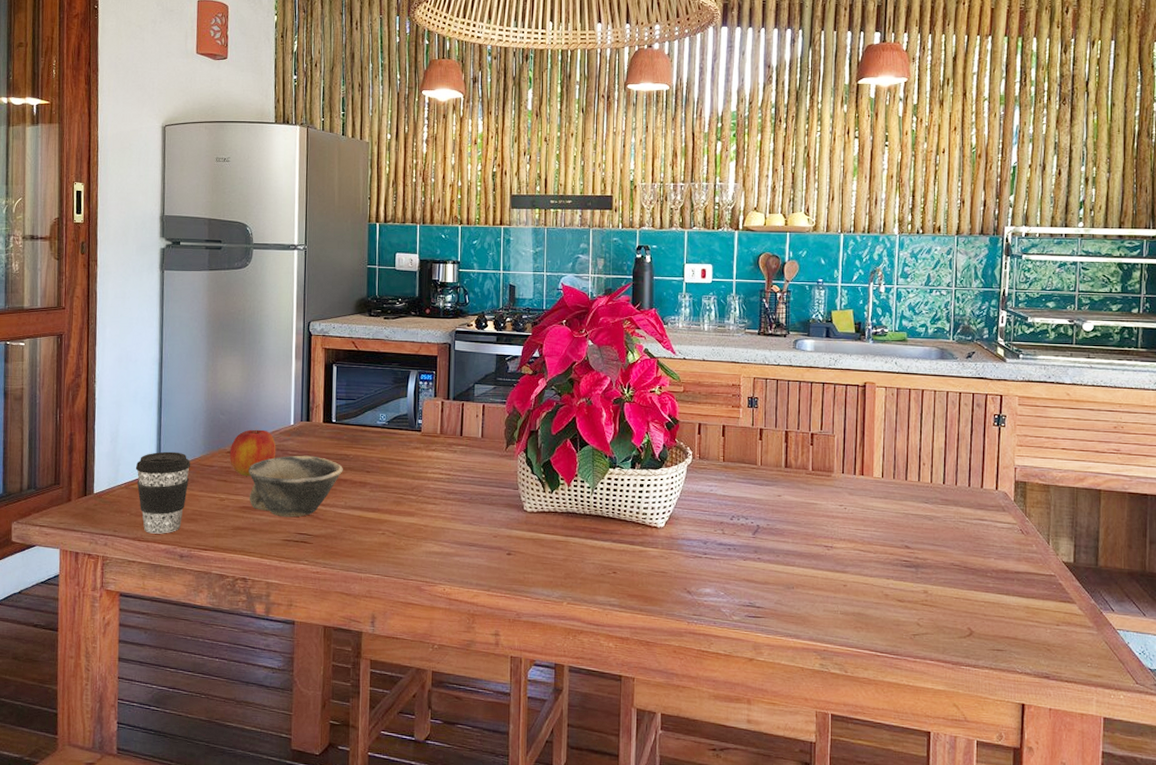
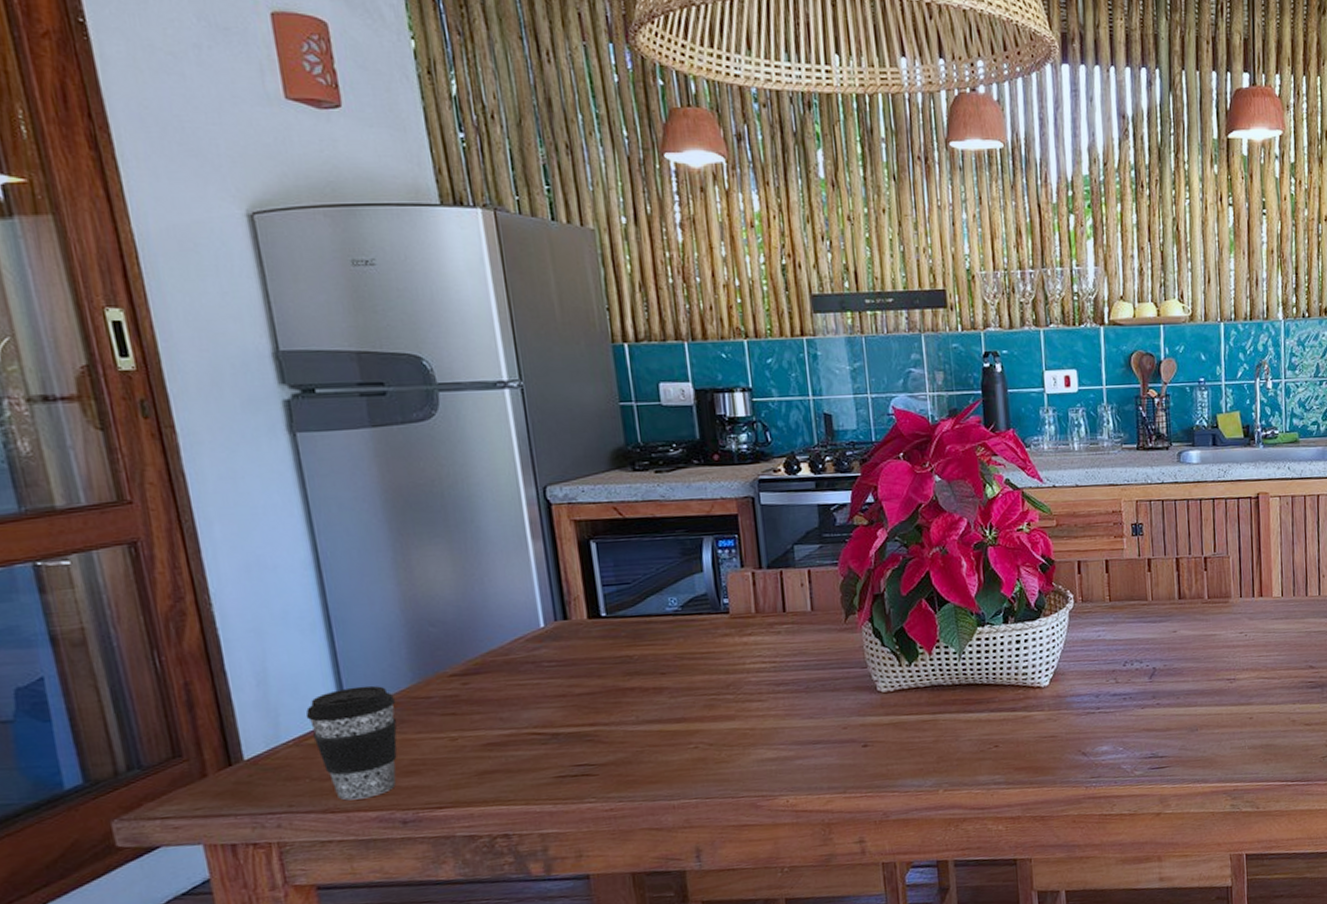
apple: present [229,429,276,476] -> none [452,638,525,704]
bowl: present [248,455,343,518] -> none [487,663,627,749]

